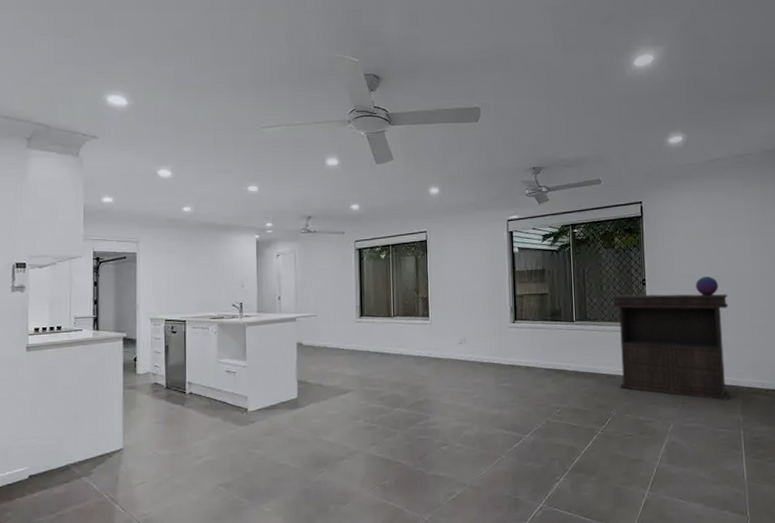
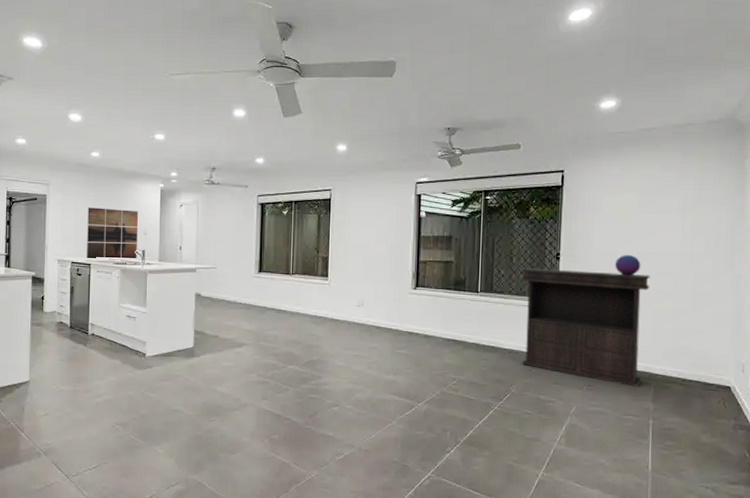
wall art: none [181,262,235,317] -> present [87,207,139,260]

